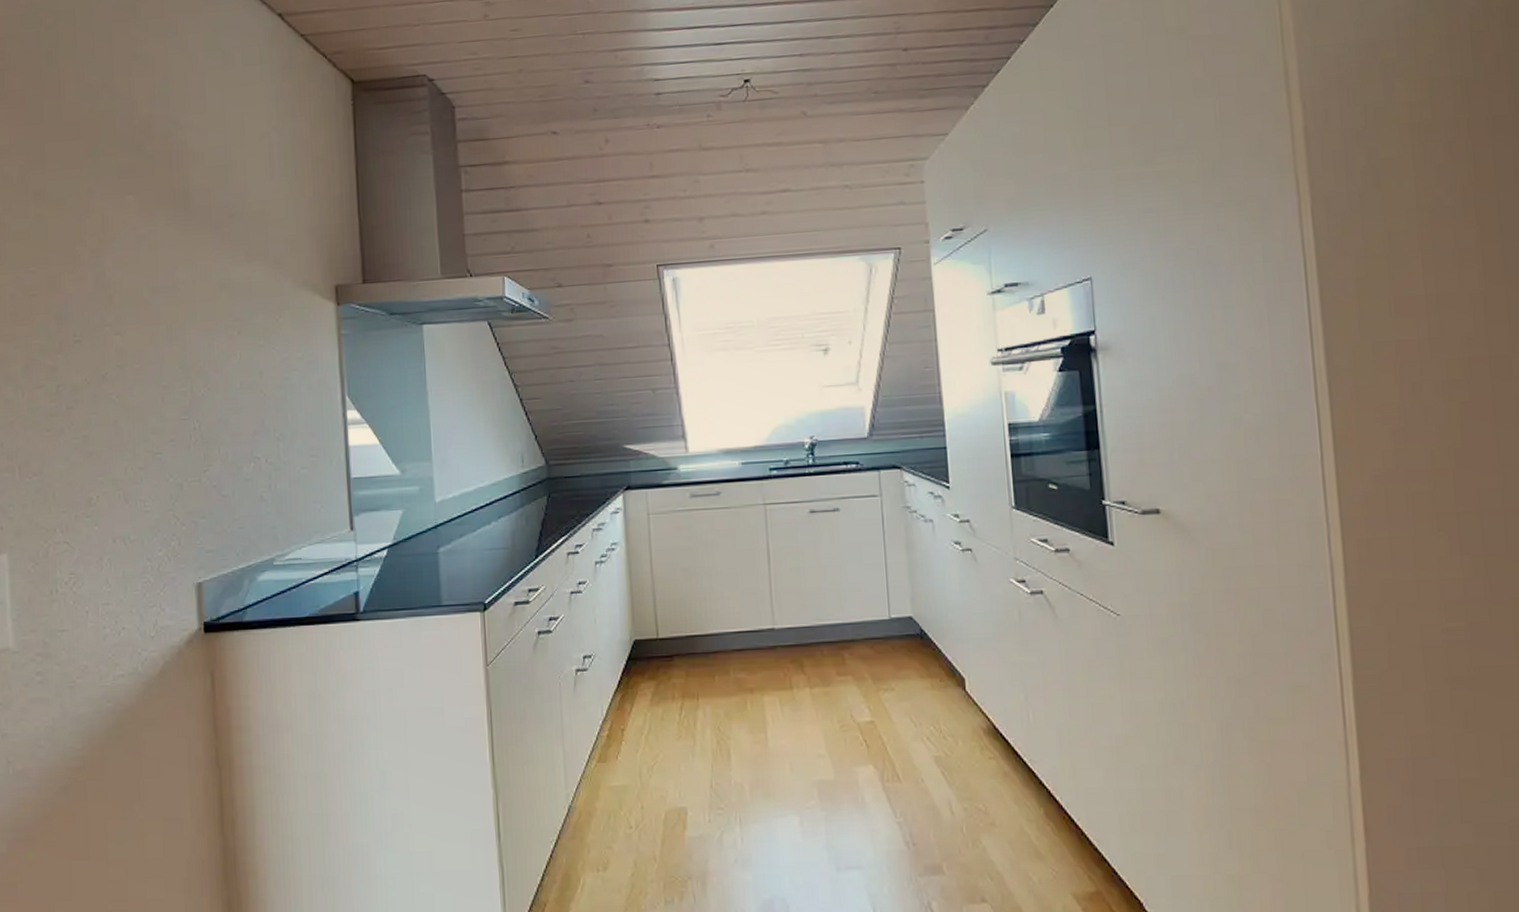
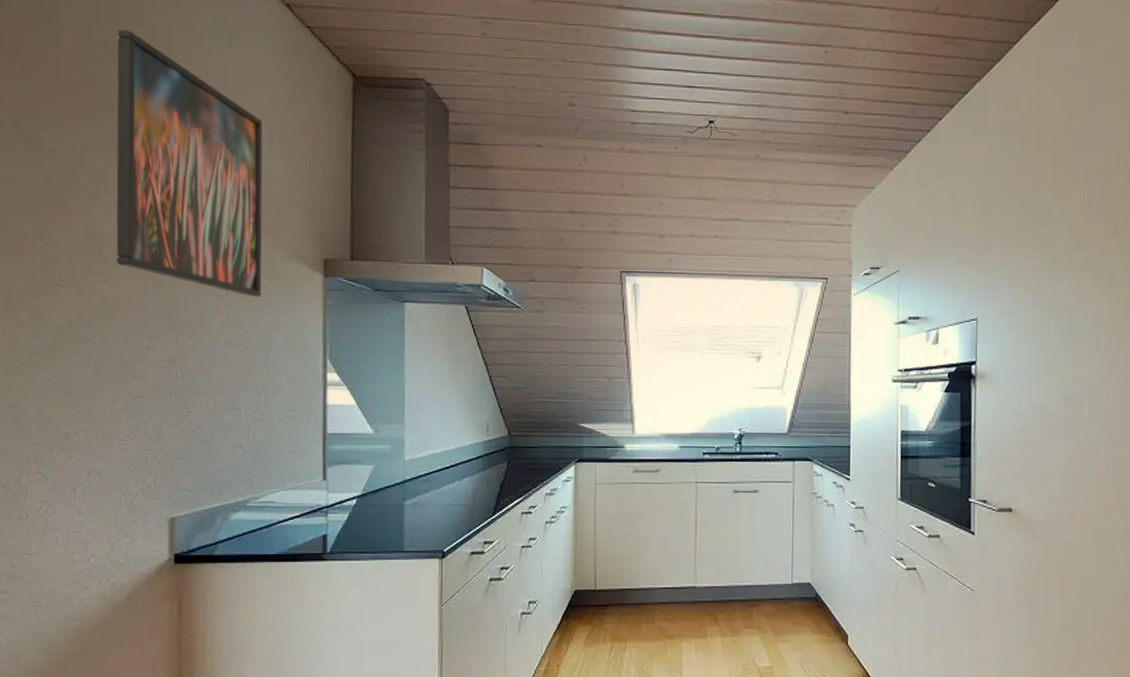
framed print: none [113,64,274,335] -> present [116,29,263,297]

